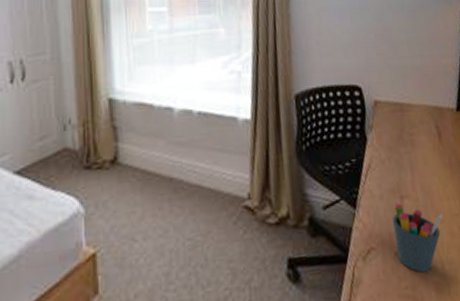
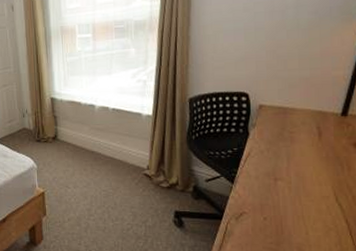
pen holder: present [393,204,444,273] -> none [265,184,314,235]

